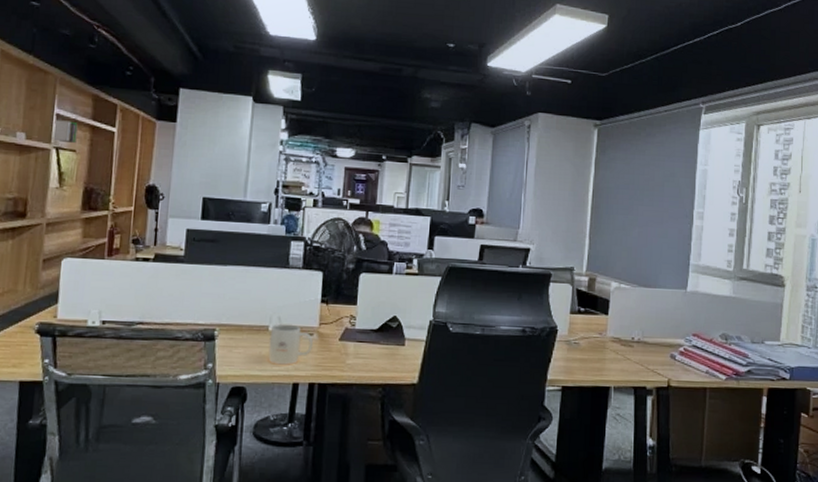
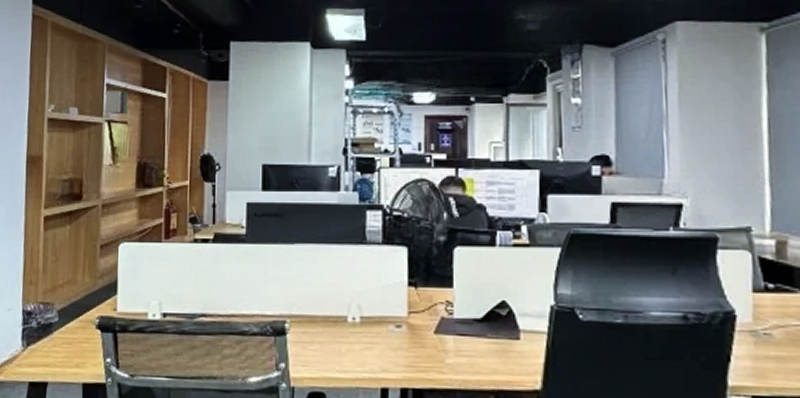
mug: present [268,324,313,365] -> none [349,313,402,365]

